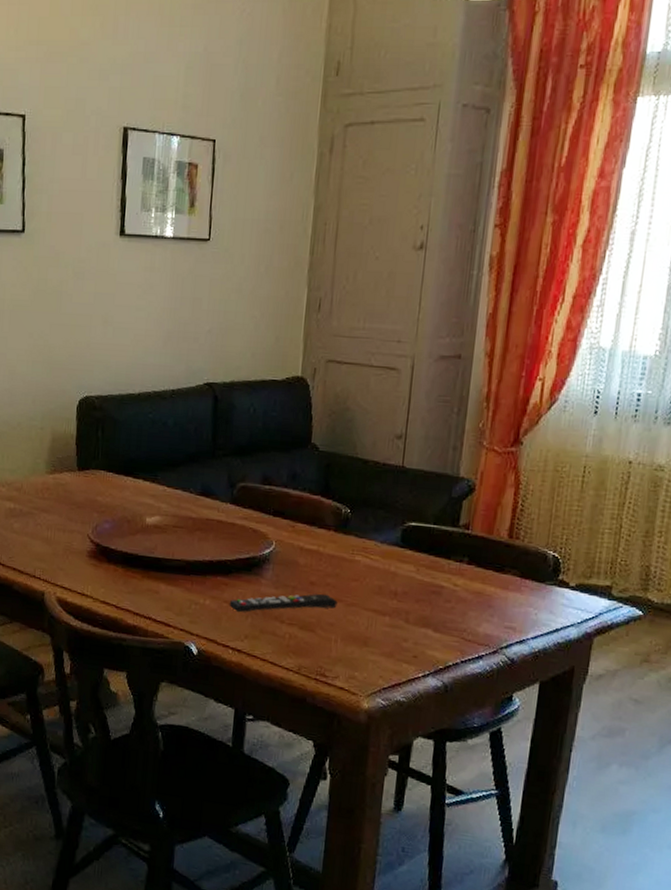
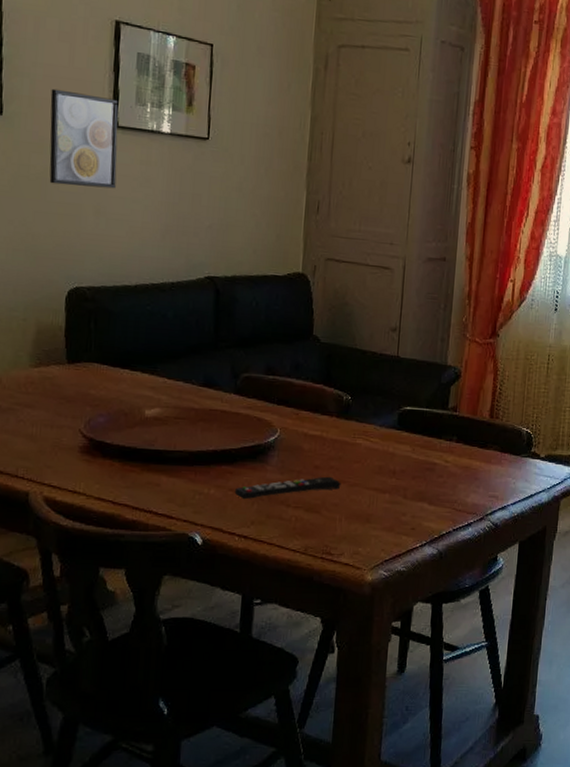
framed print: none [64,202,126,298] -> present [49,88,119,189]

